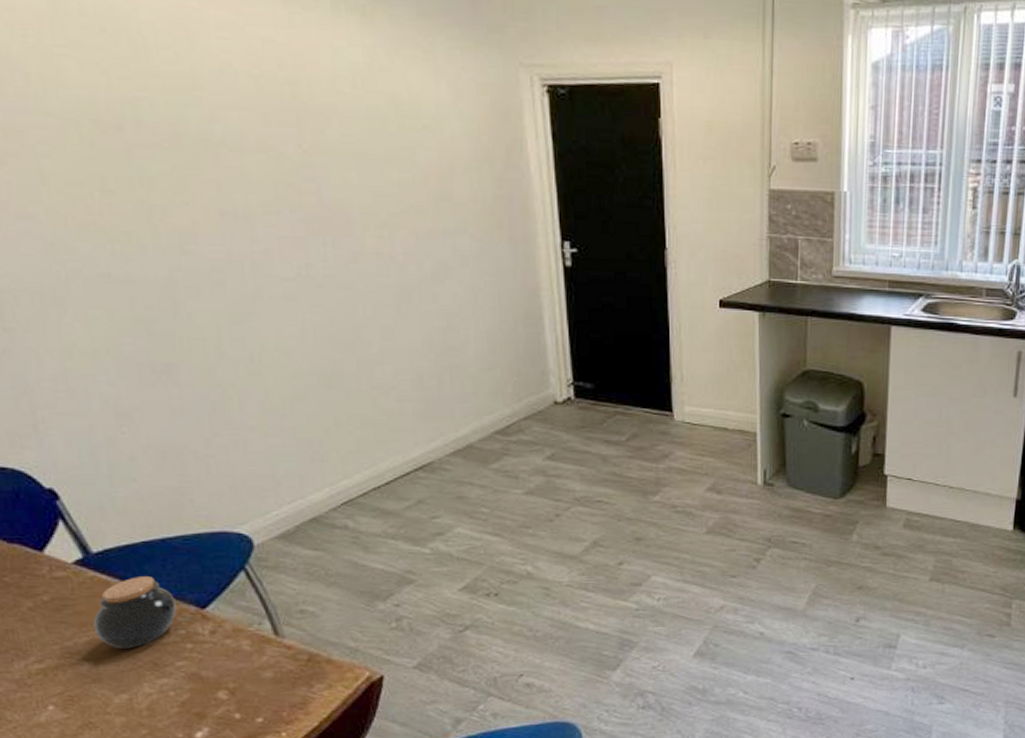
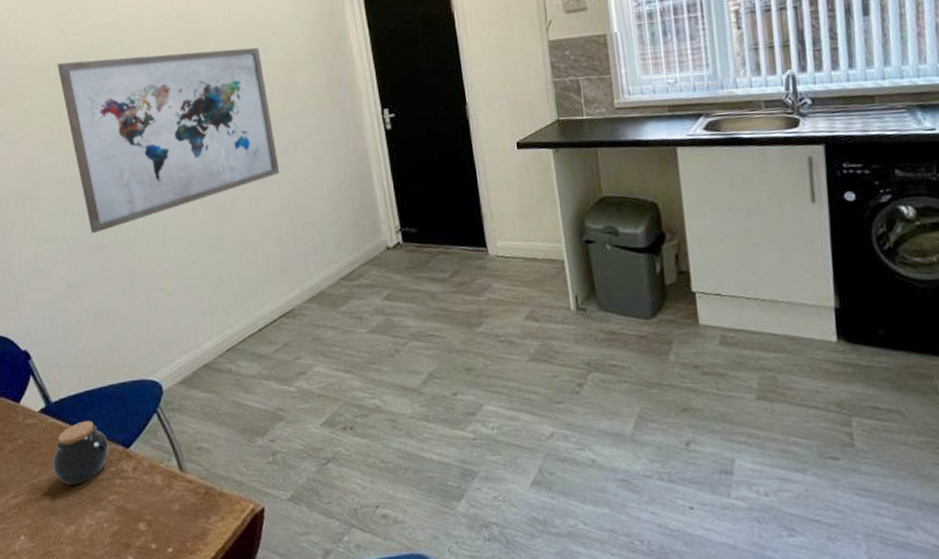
wall art: none [95,115,424,351] -> present [57,47,280,234]

